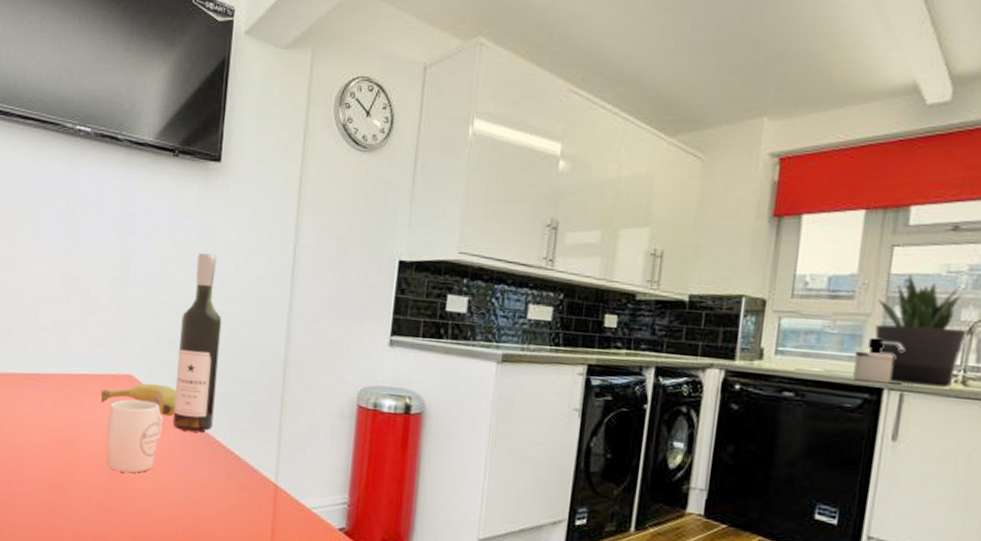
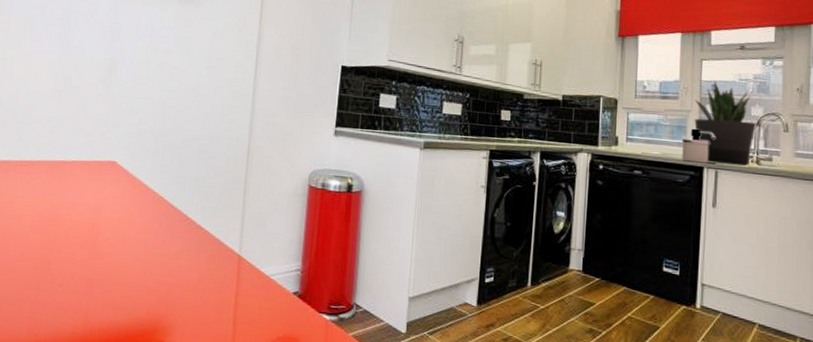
fruit: present [100,383,176,417] -> none [86,168,154,198]
mug: present [105,399,163,473] -> none [89,183,142,249]
bottle: present [172,253,222,433] -> none [150,58,196,211]

